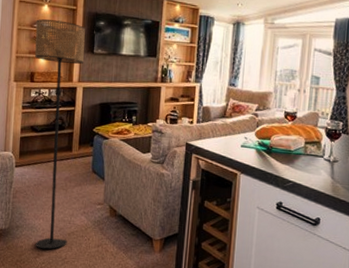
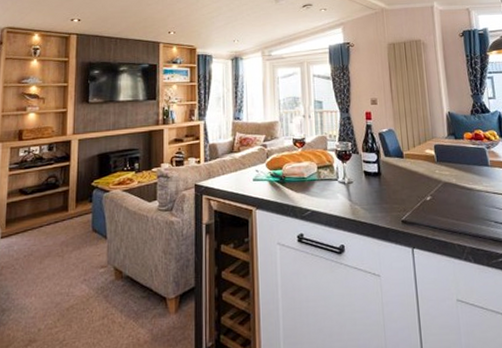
floor lamp: present [35,19,85,250] -> none [23,73,79,334]

